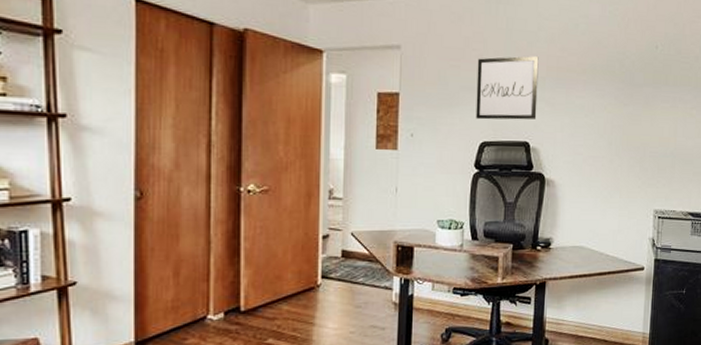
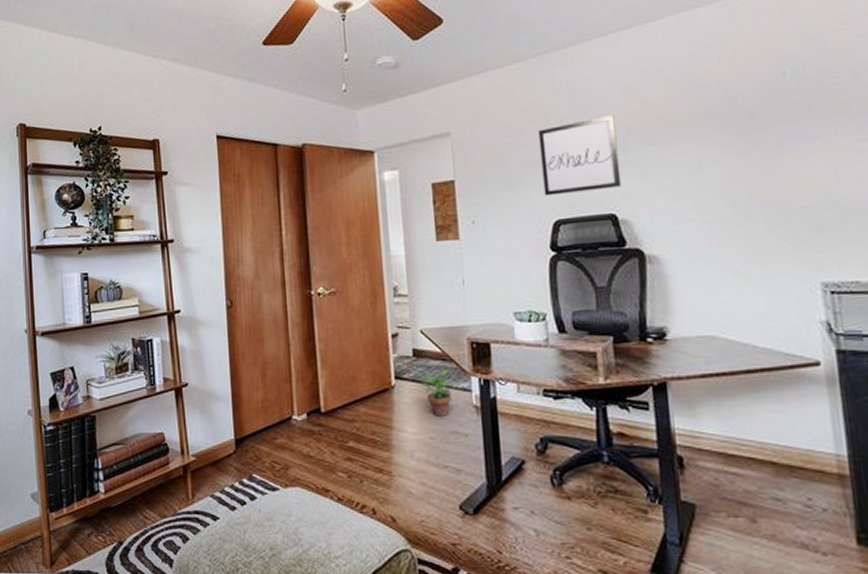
potted plant: none [343,270,379,313] -> present [416,370,456,417]

